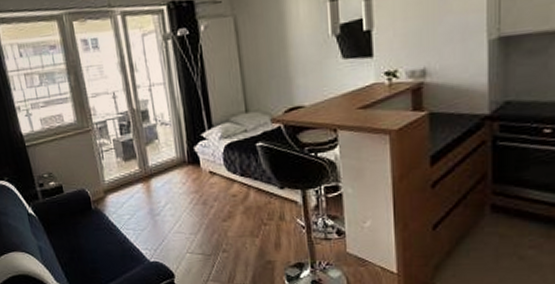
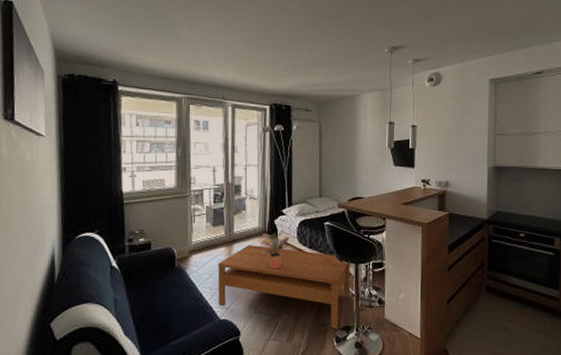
coffee table: none [137,178,300,267] -> present [217,245,351,329]
potted plant: none [181,157,216,203] -> present [261,229,290,268]

